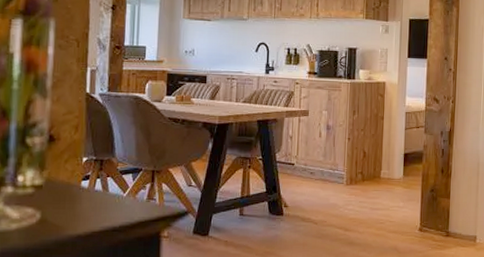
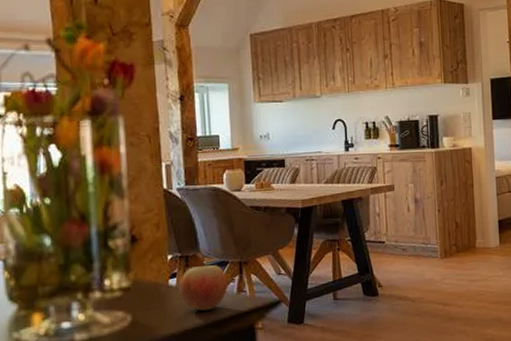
apple: none [91,170,139,214] -> present [179,264,228,311]

